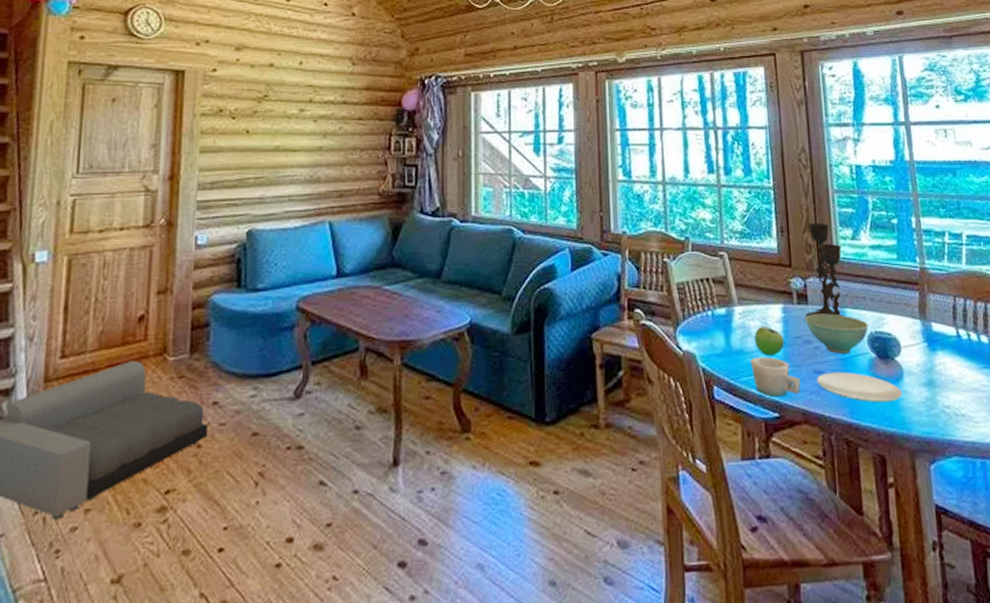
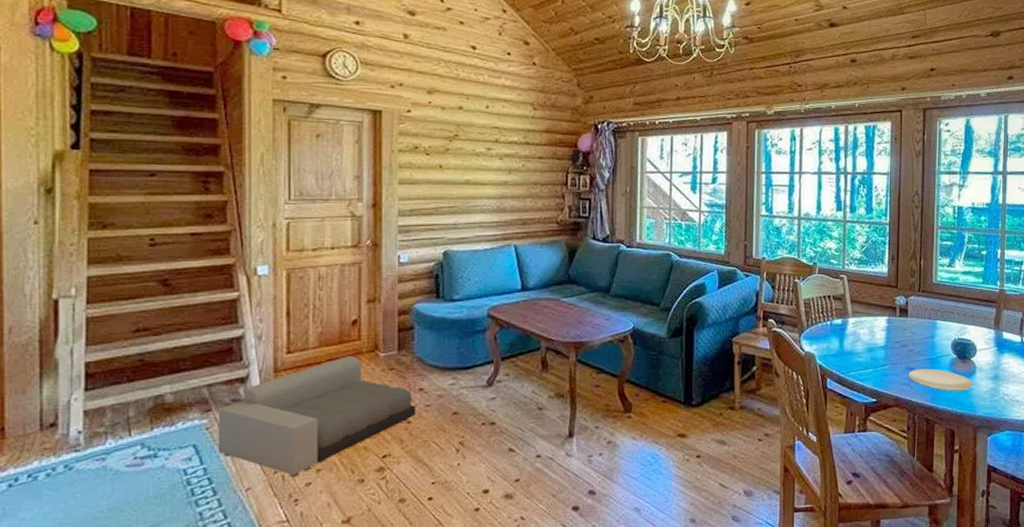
cup: present [751,357,801,397] -> none [858,357,895,387]
fruit: present [753,326,784,355] -> none [862,334,886,356]
bowl: present [805,313,869,354] -> none [904,324,953,355]
candlestick: present [806,223,844,317] -> none [905,253,939,327]

